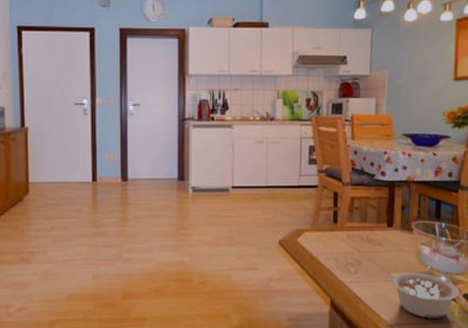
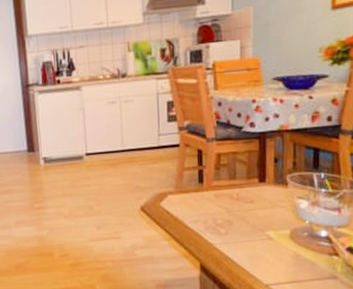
legume: present [391,272,459,319] -> none [265,228,342,276]

